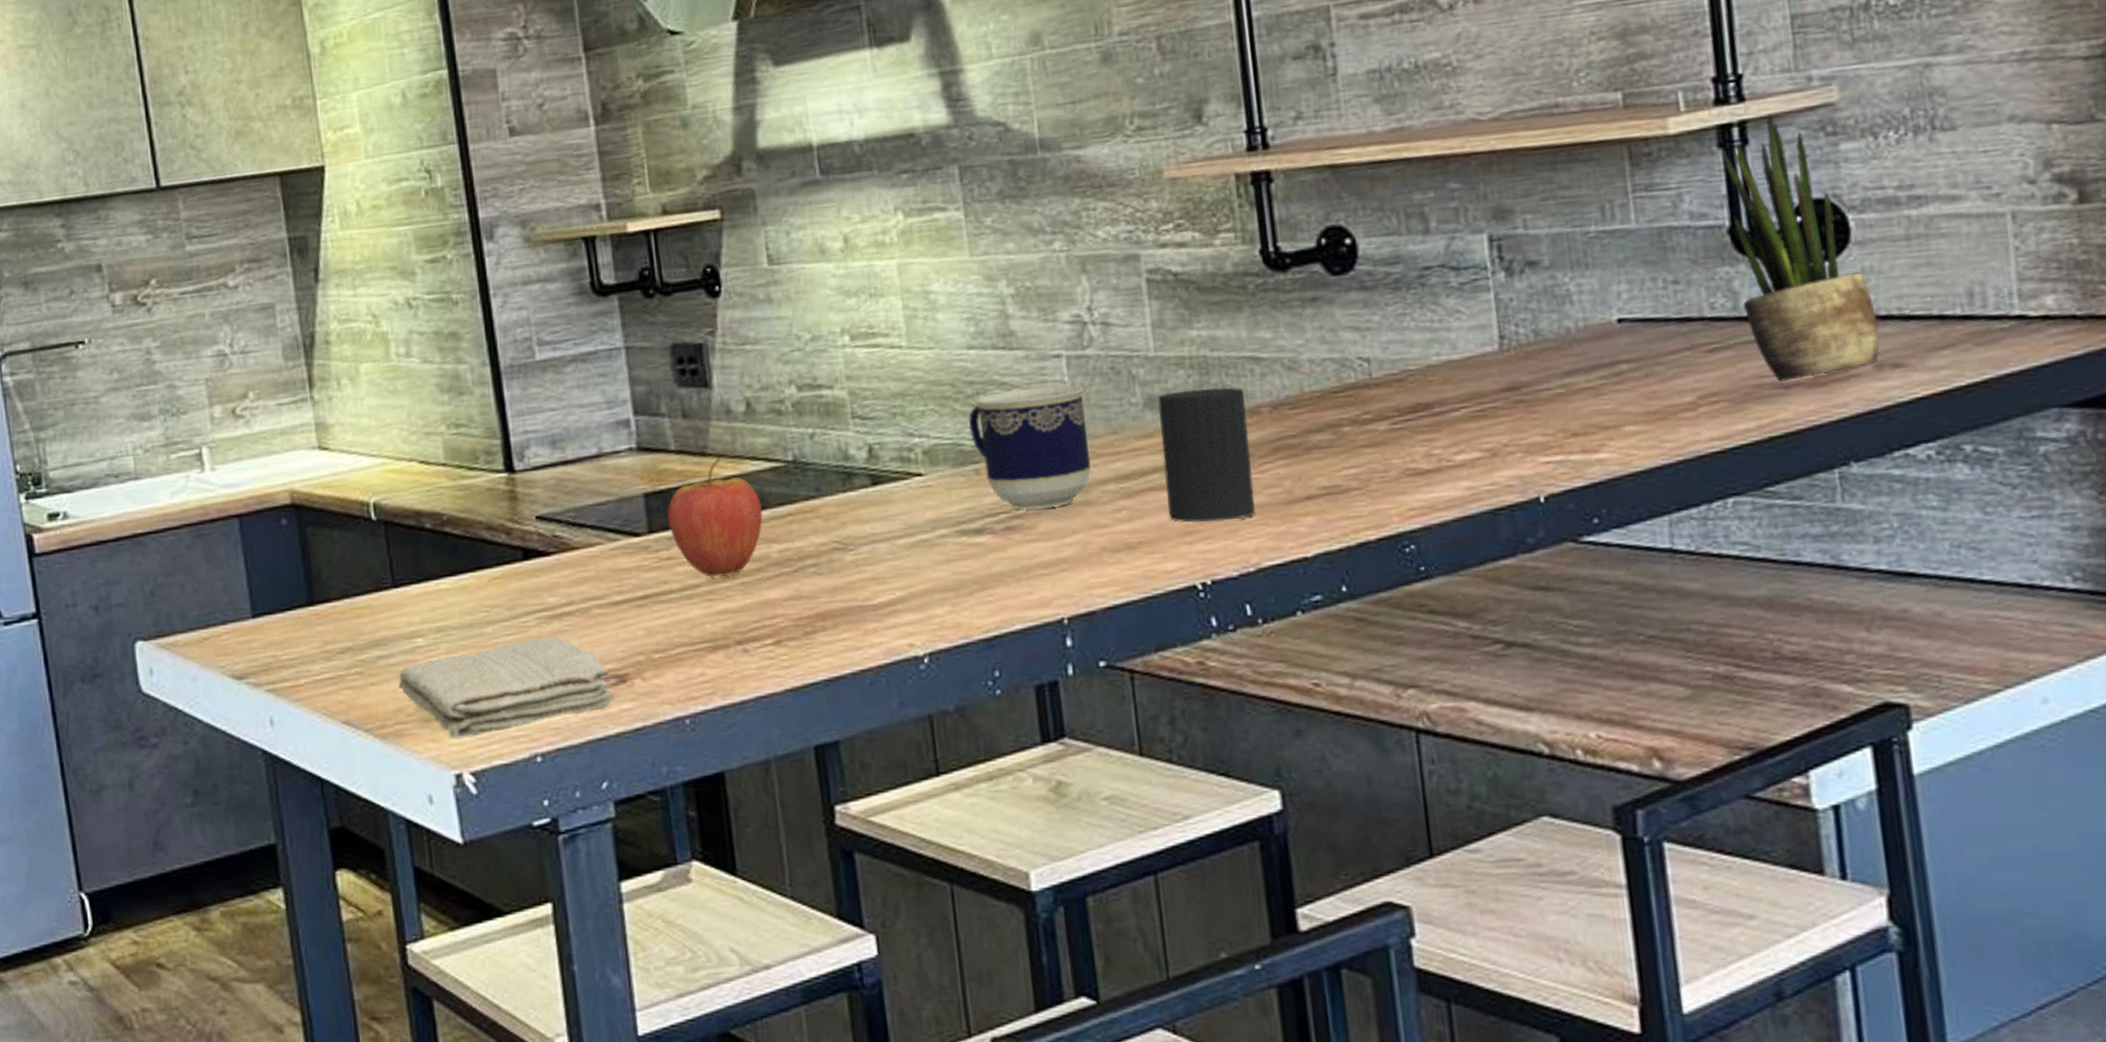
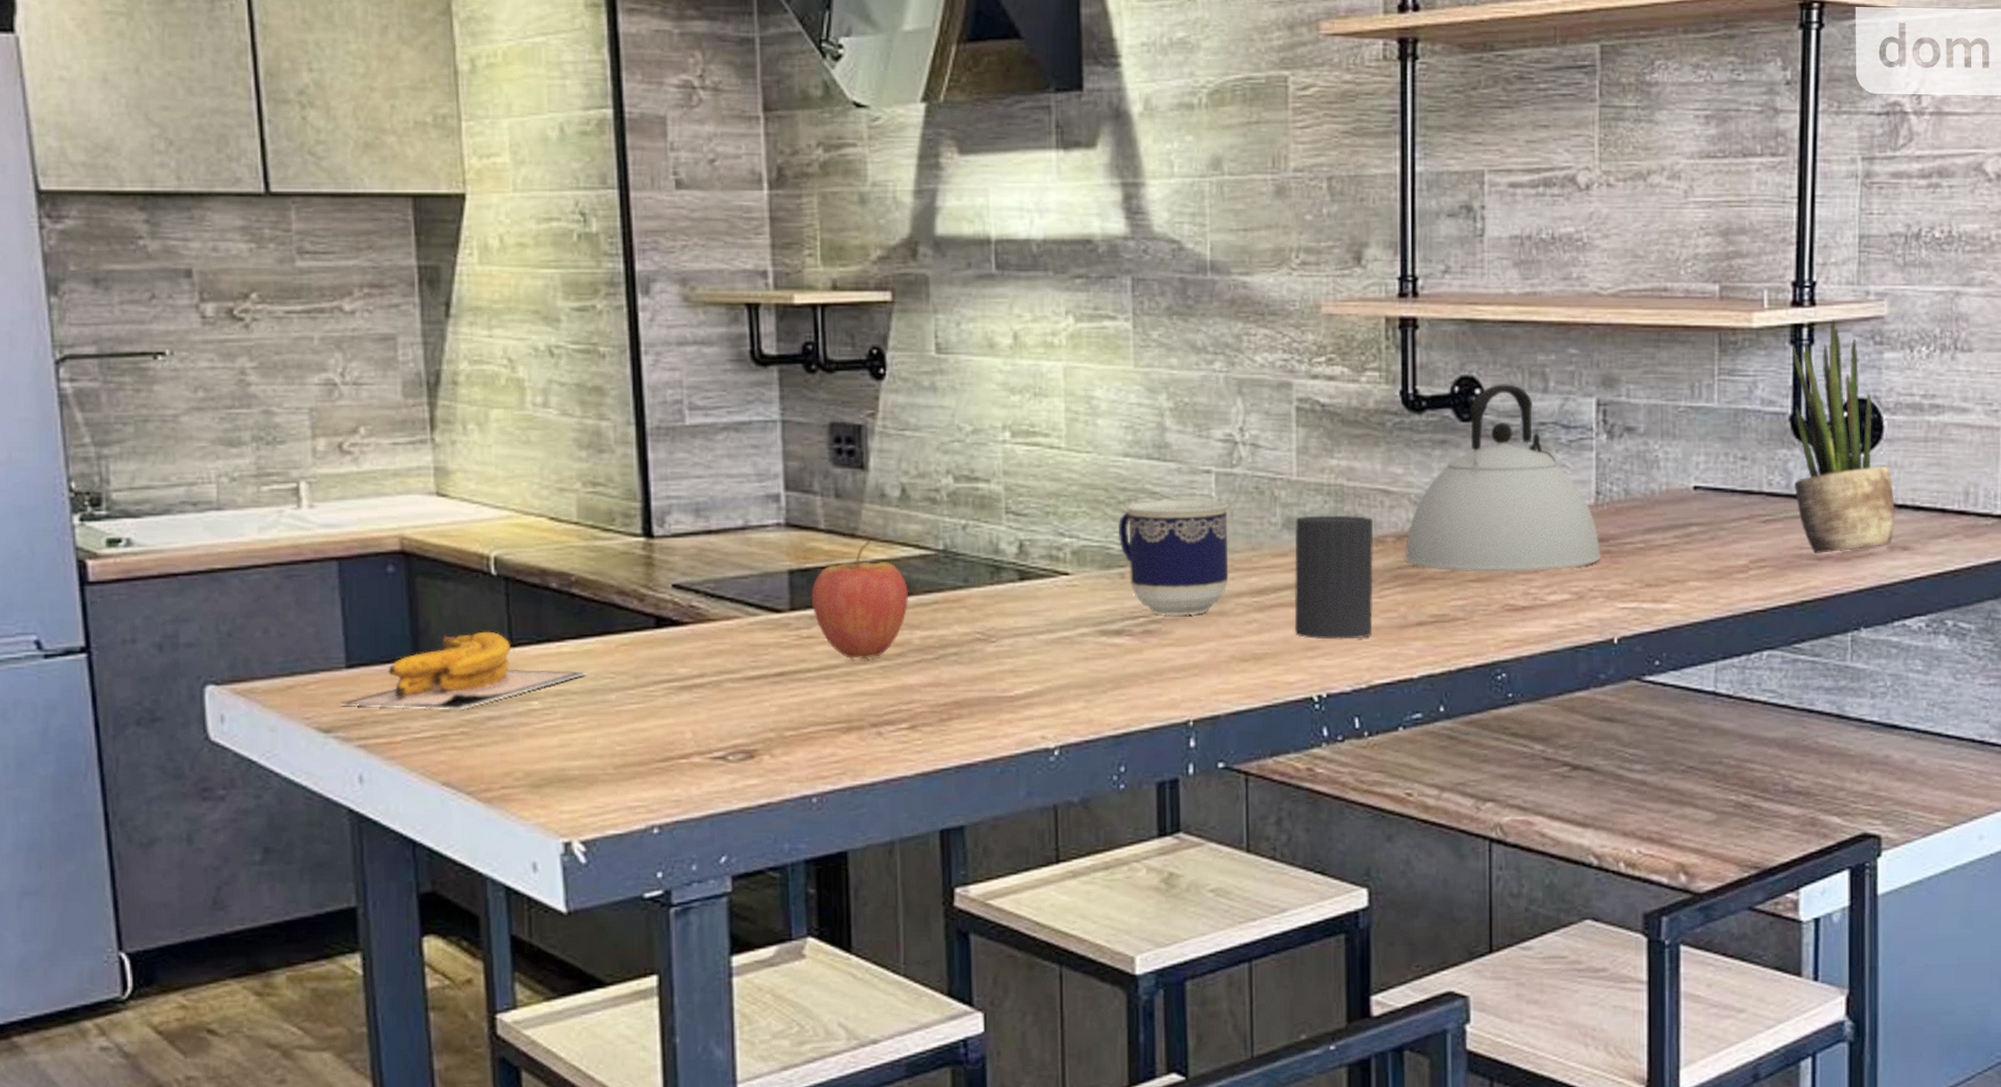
banana: none [249,574,465,653] -> present [340,631,588,710]
washcloth: present [398,635,615,739] -> none [508,706,741,807]
kettle: none [1283,229,1514,438] -> present [1404,384,1601,572]

